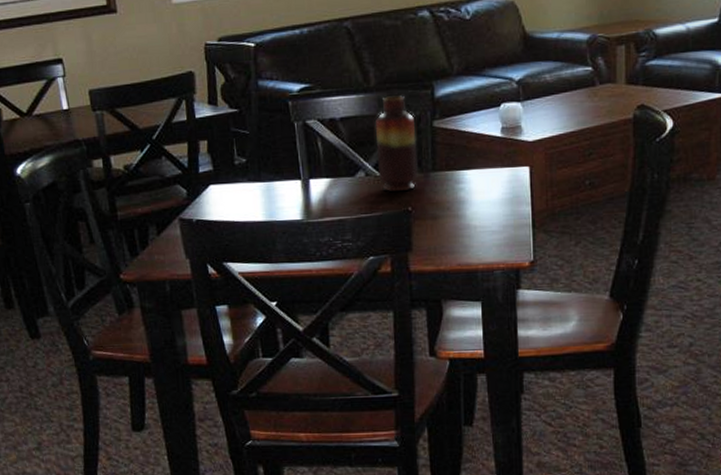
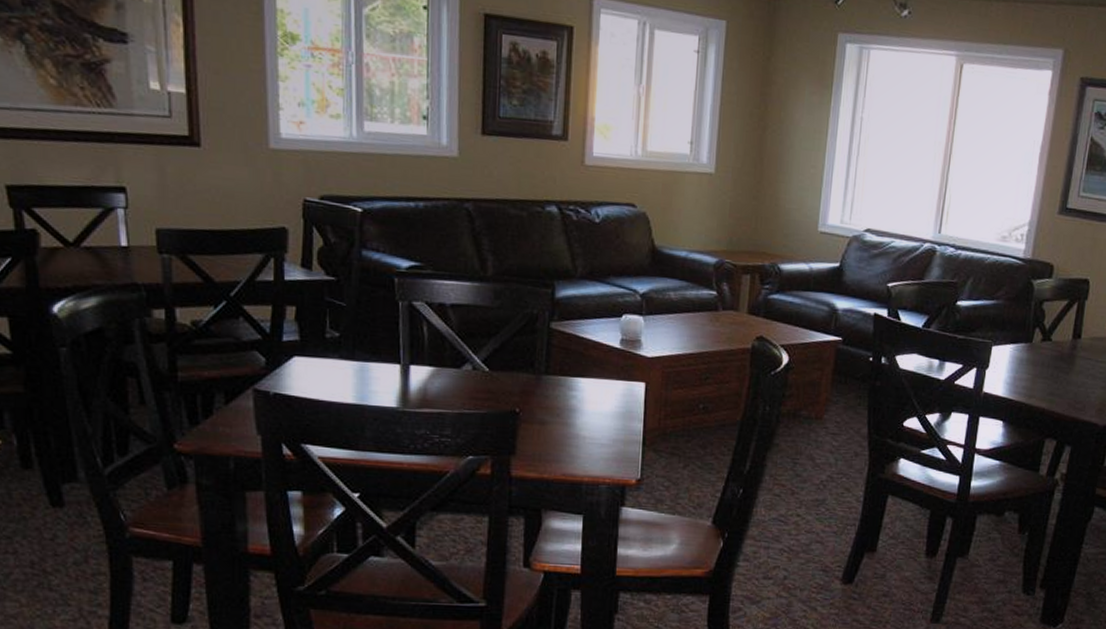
vase: present [375,95,418,192] -> none [486,289,532,392]

